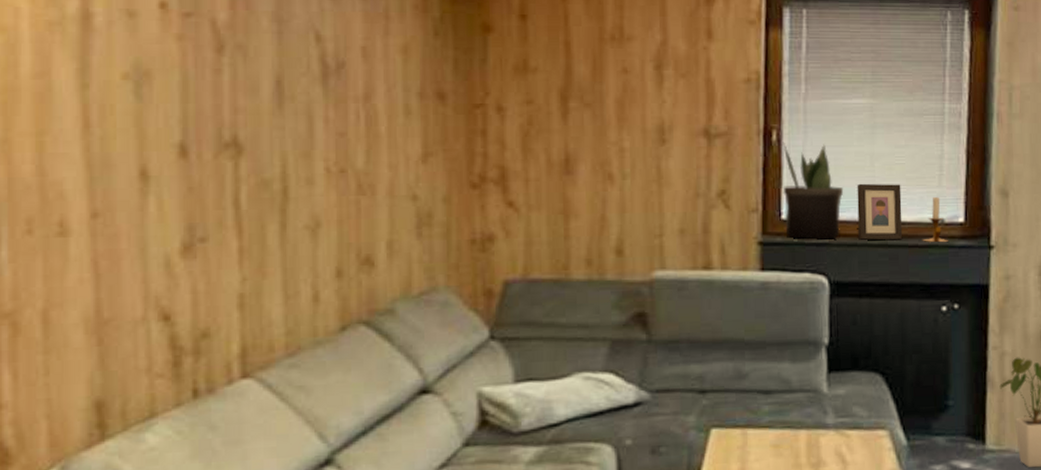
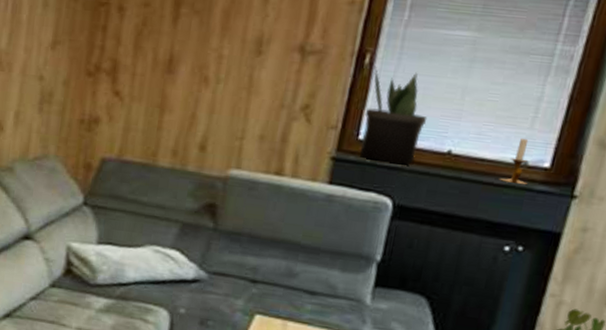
picture frame: present [857,183,903,241] -> none [432,115,489,176]

